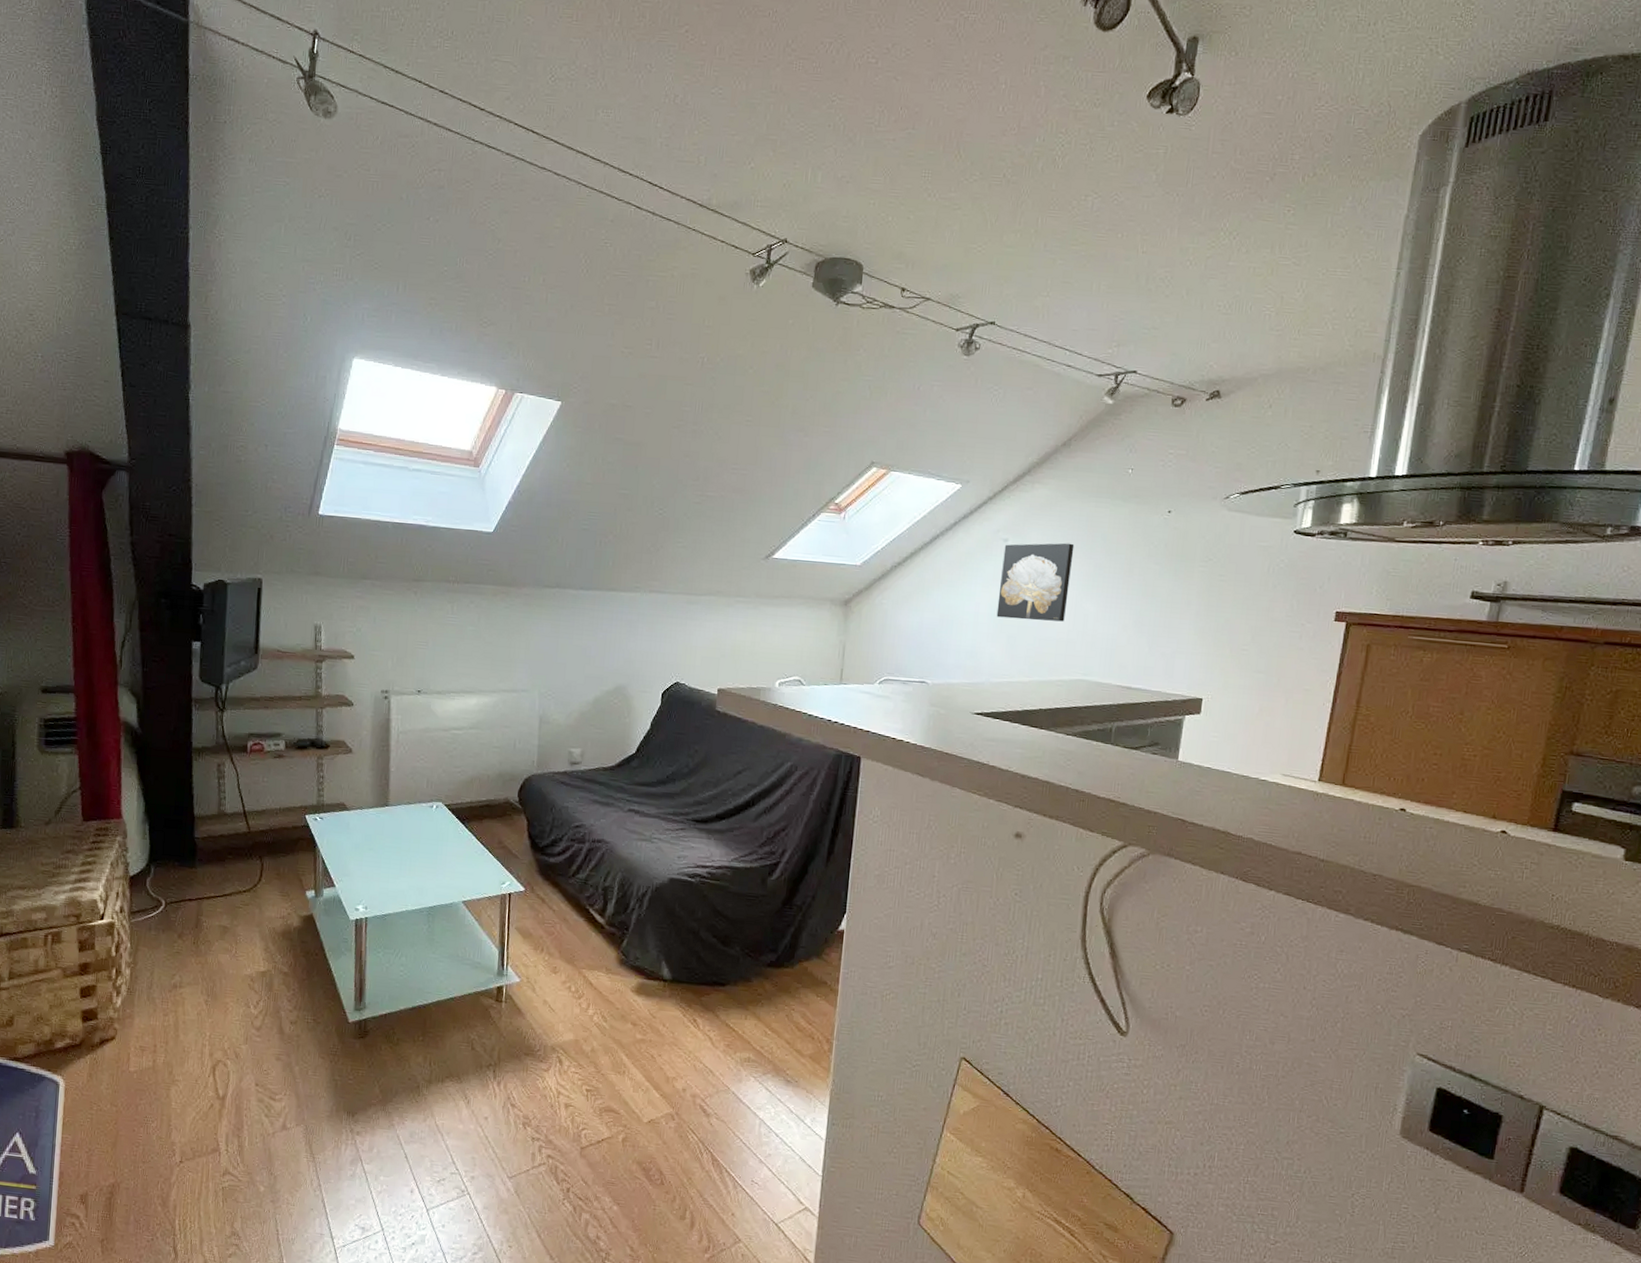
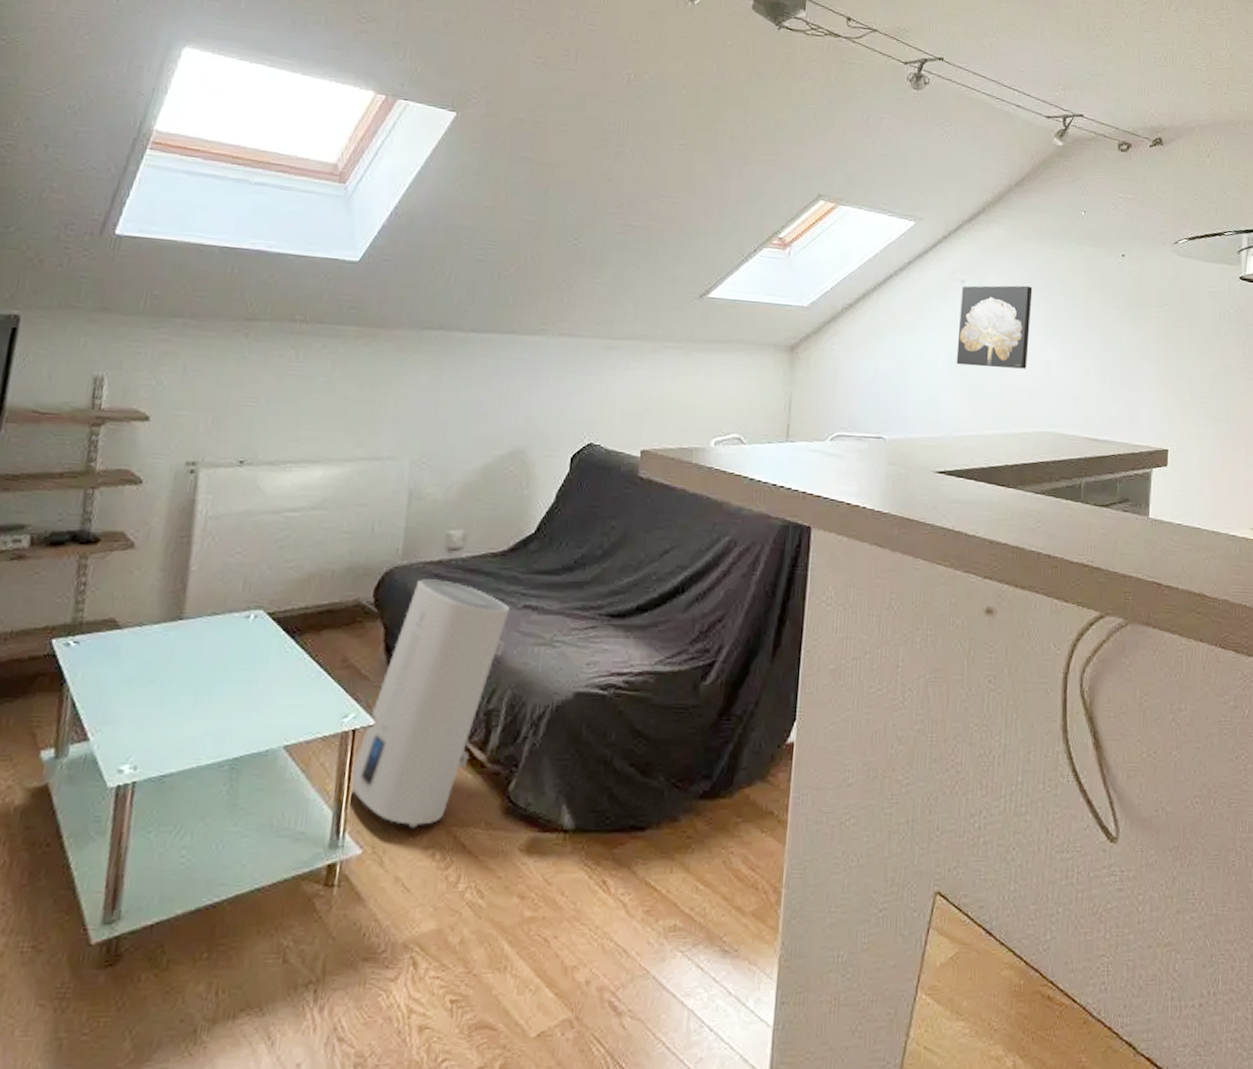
water heater: none [509,785,618,968] -> present [349,579,510,829]

